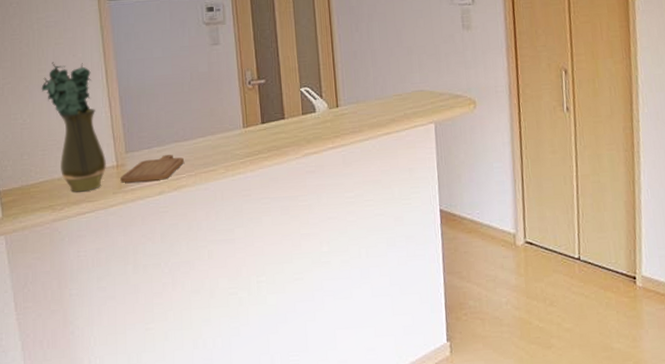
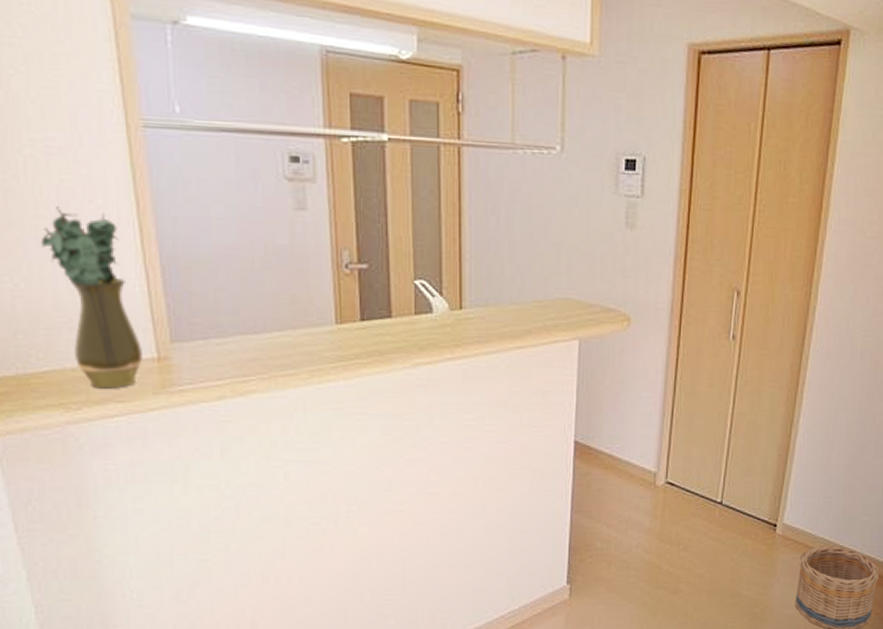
chopping board: present [120,155,184,183] -> none [163,350,253,382]

